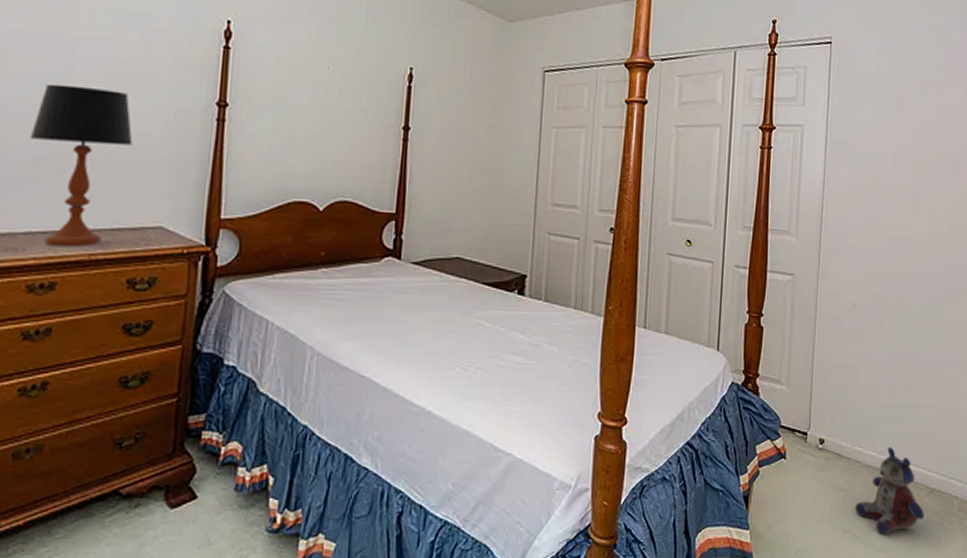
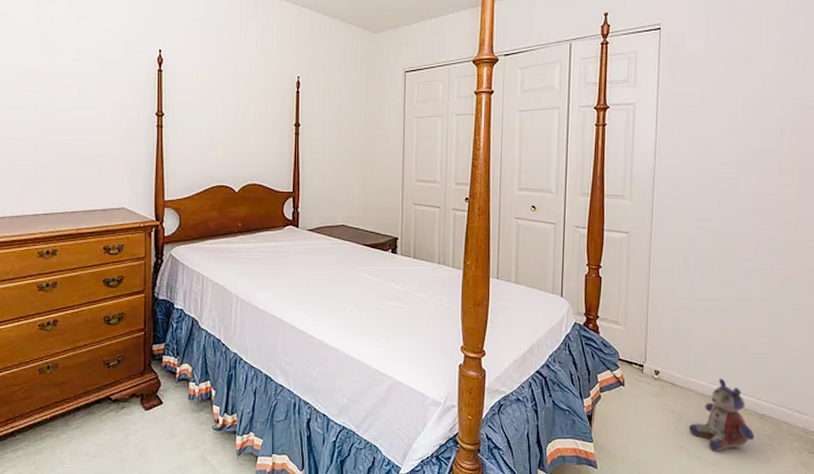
table lamp: present [29,83,133,247] -> none [31,106,100,224]

